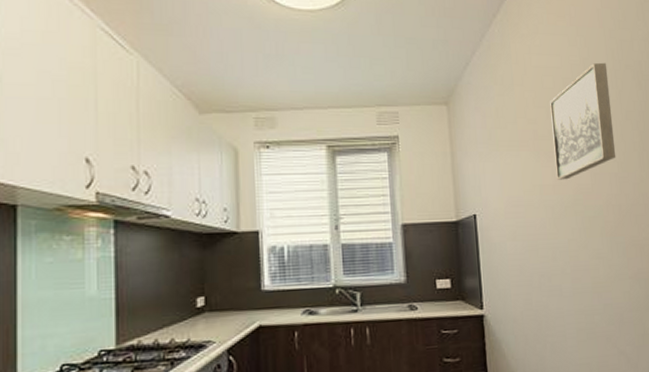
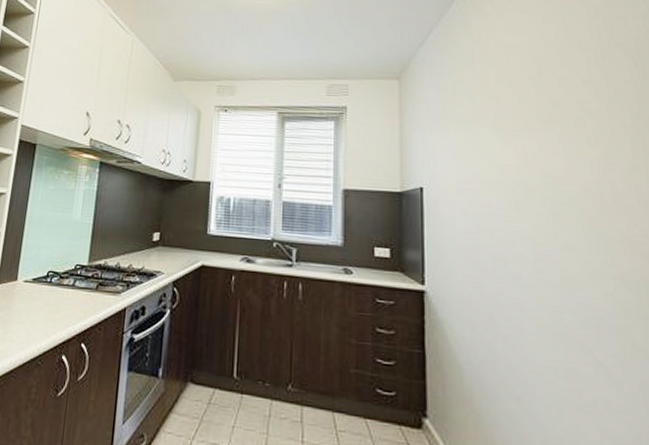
wall art: present [550,62,616,180] -> none [516,40,600,161]

